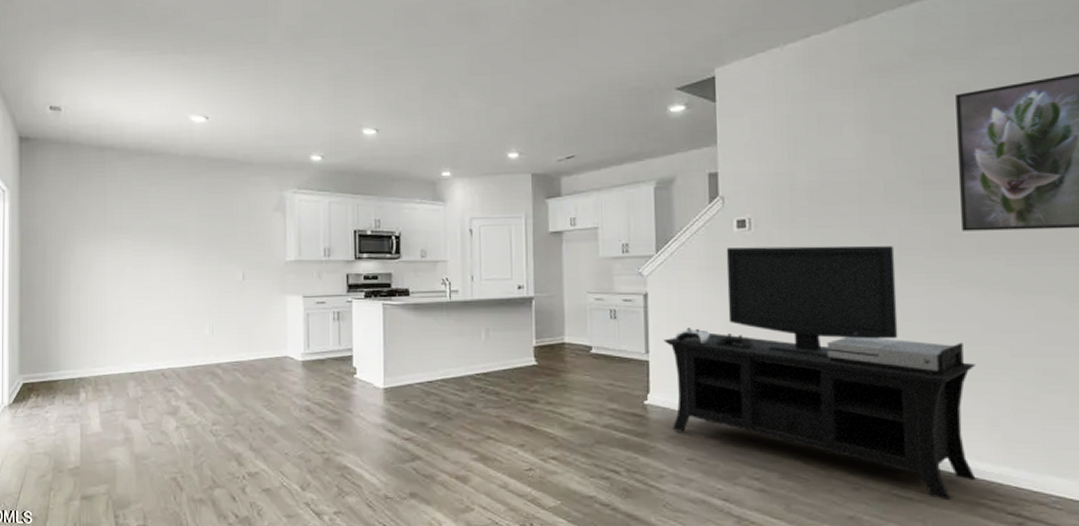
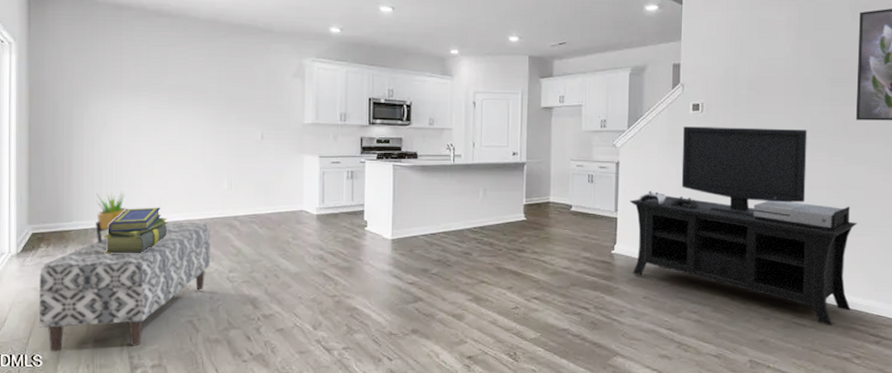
bench: none [29,370,193,508] -> present [38,222,210,351]
potted plant: none [81,338,111,393] -> present [95,191,127,243]
stack of books: none [90,355,151,405] -> present [104,207,168,254]

